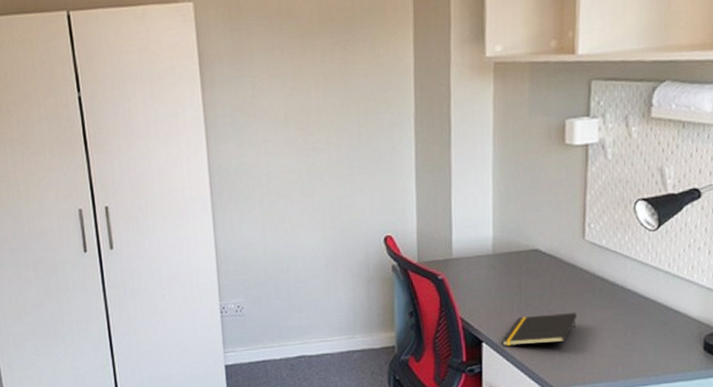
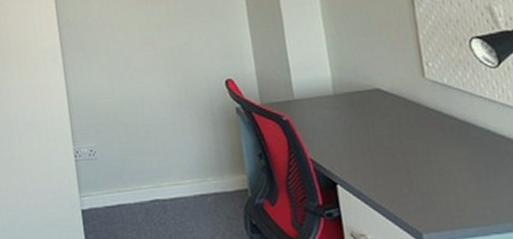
notepad: present [502,313,577,346] -> none [357,152,432,188]

